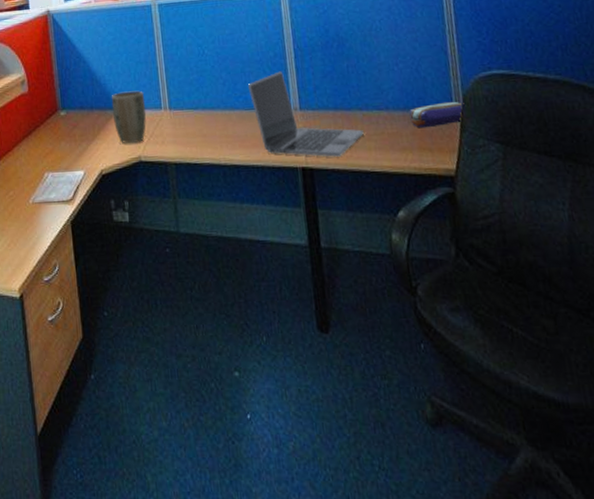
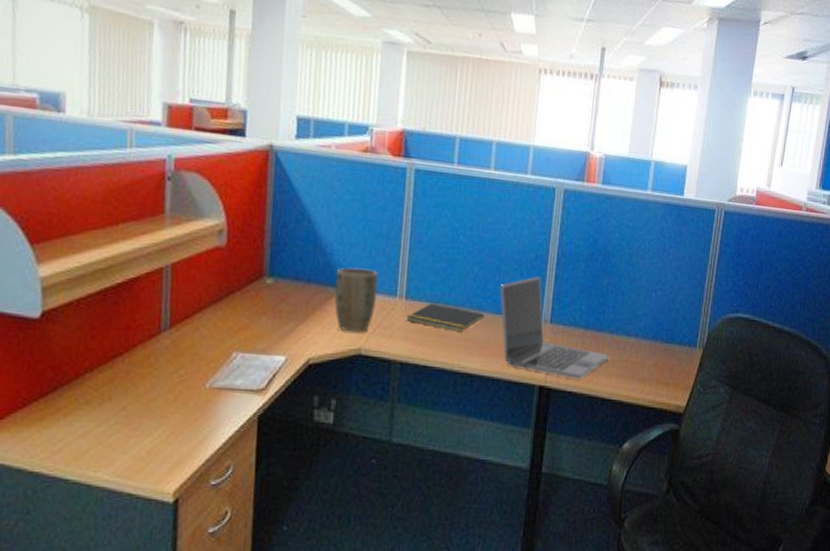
notepad: none [172,109,239,131] -> present [406,303,484,332]
pencil case: present [409,101,464,128] -> none [655,337,708,362]

